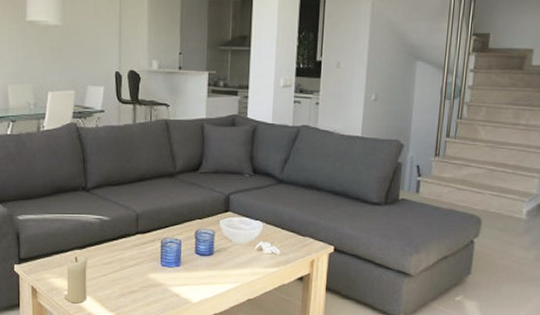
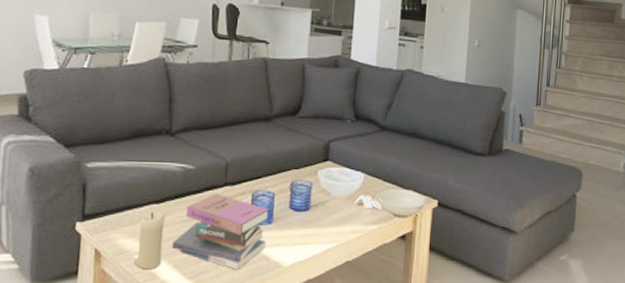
books: none [95,241,177,305] -> present [172,194,270,270]
bowl: none [277,236,322,262] -> present [378,189,426,218]

